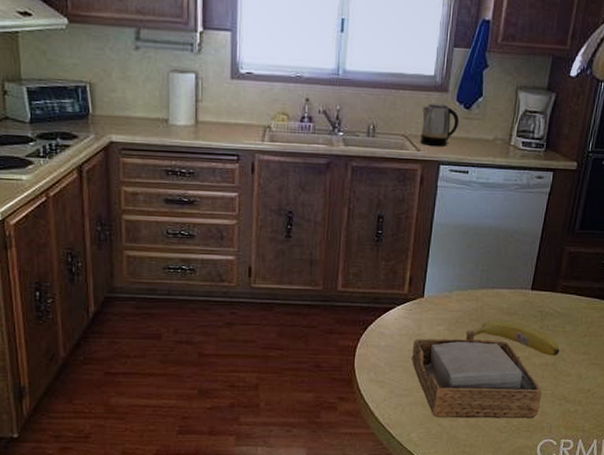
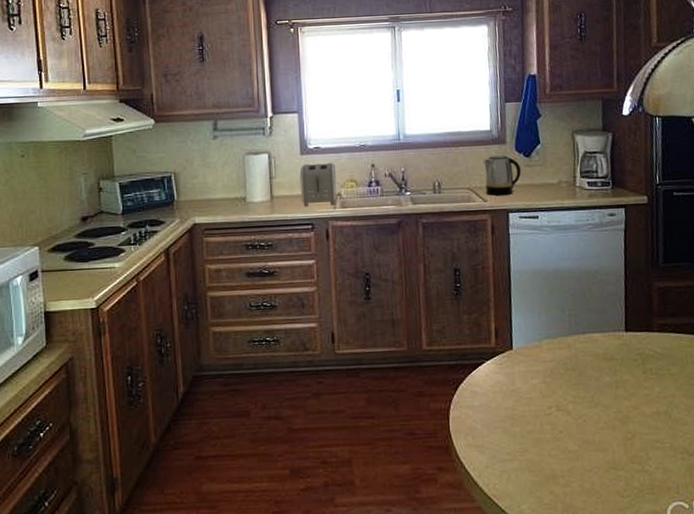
toaster: none [227,89,267,137] -> present [299,162,337,206]
napkin holder: present [411,339,542,419] -> none [508,389,661,484]
fruit: present [465,319,560,356] -> none [563,366,670,403]

